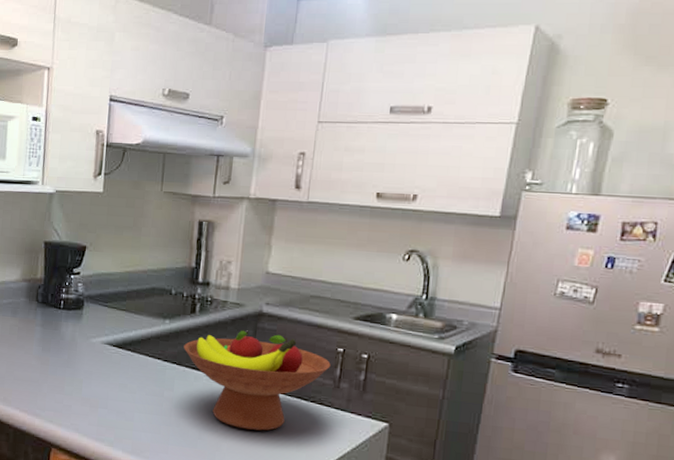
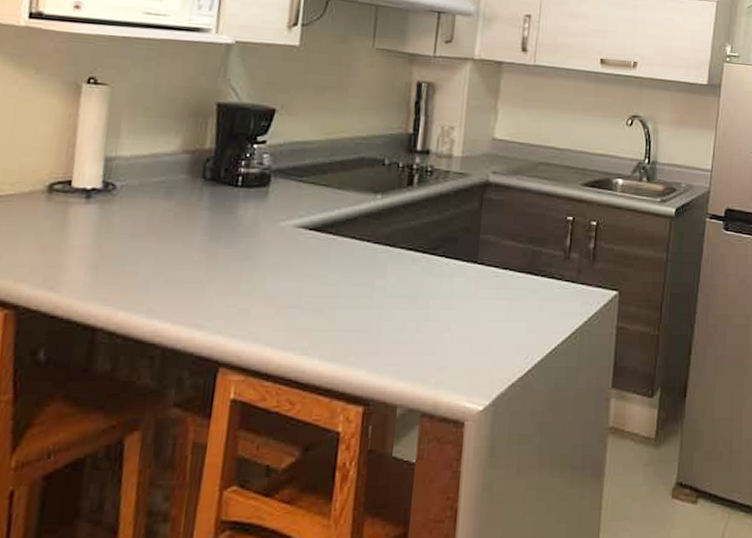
fruit bowl: present [183,330,331,431] -> none [399,202,561,314]

